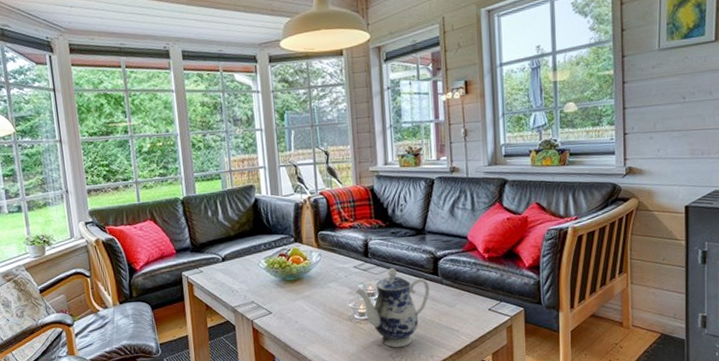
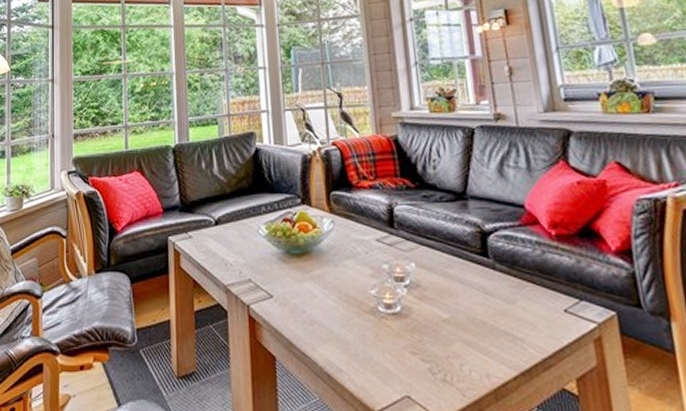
teapot: present [356,267,430,348] -> none [379,243,479,359]

